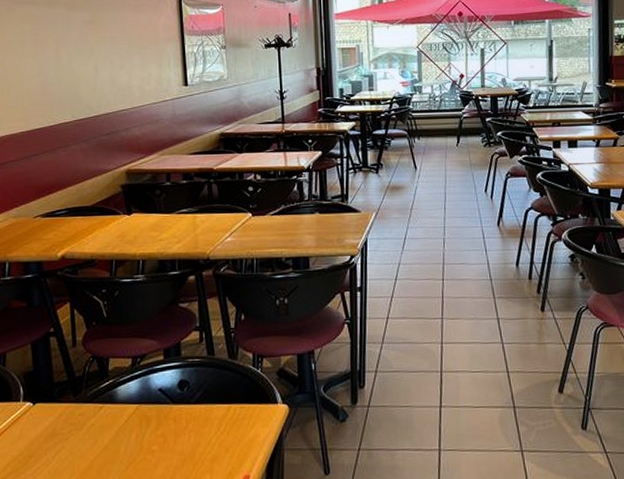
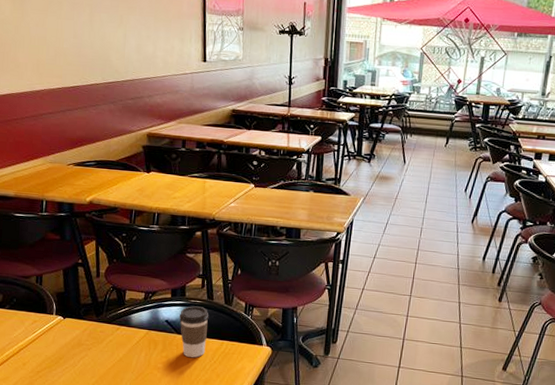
coffee cup: none [175,366,211,432] -> present [179,306,209,358]

